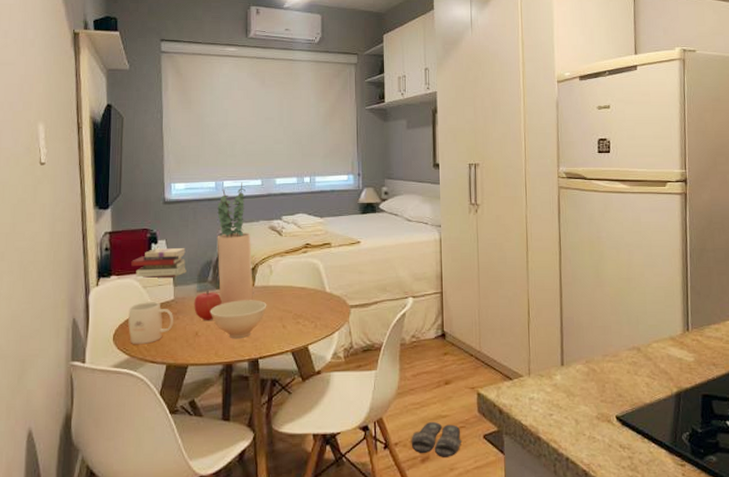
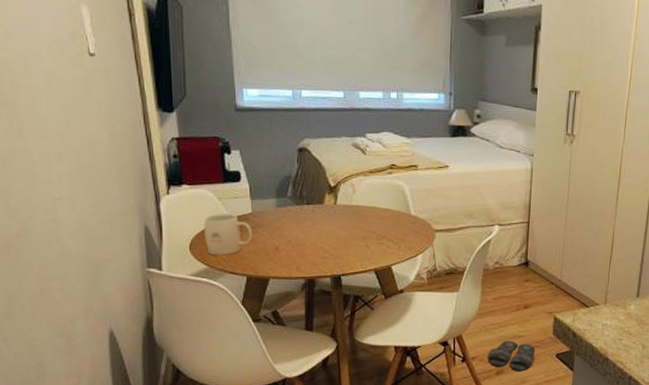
books: present [130,248,186,278] -> none [202,159,264,190]
fruit: present [194,290,222,320] -> none [273,205,302,236]
bowl: present [210,300,267,339] -> none [290,217,350,256]
vase: present [217,182,253,305] -> none [295,92,335,222]

